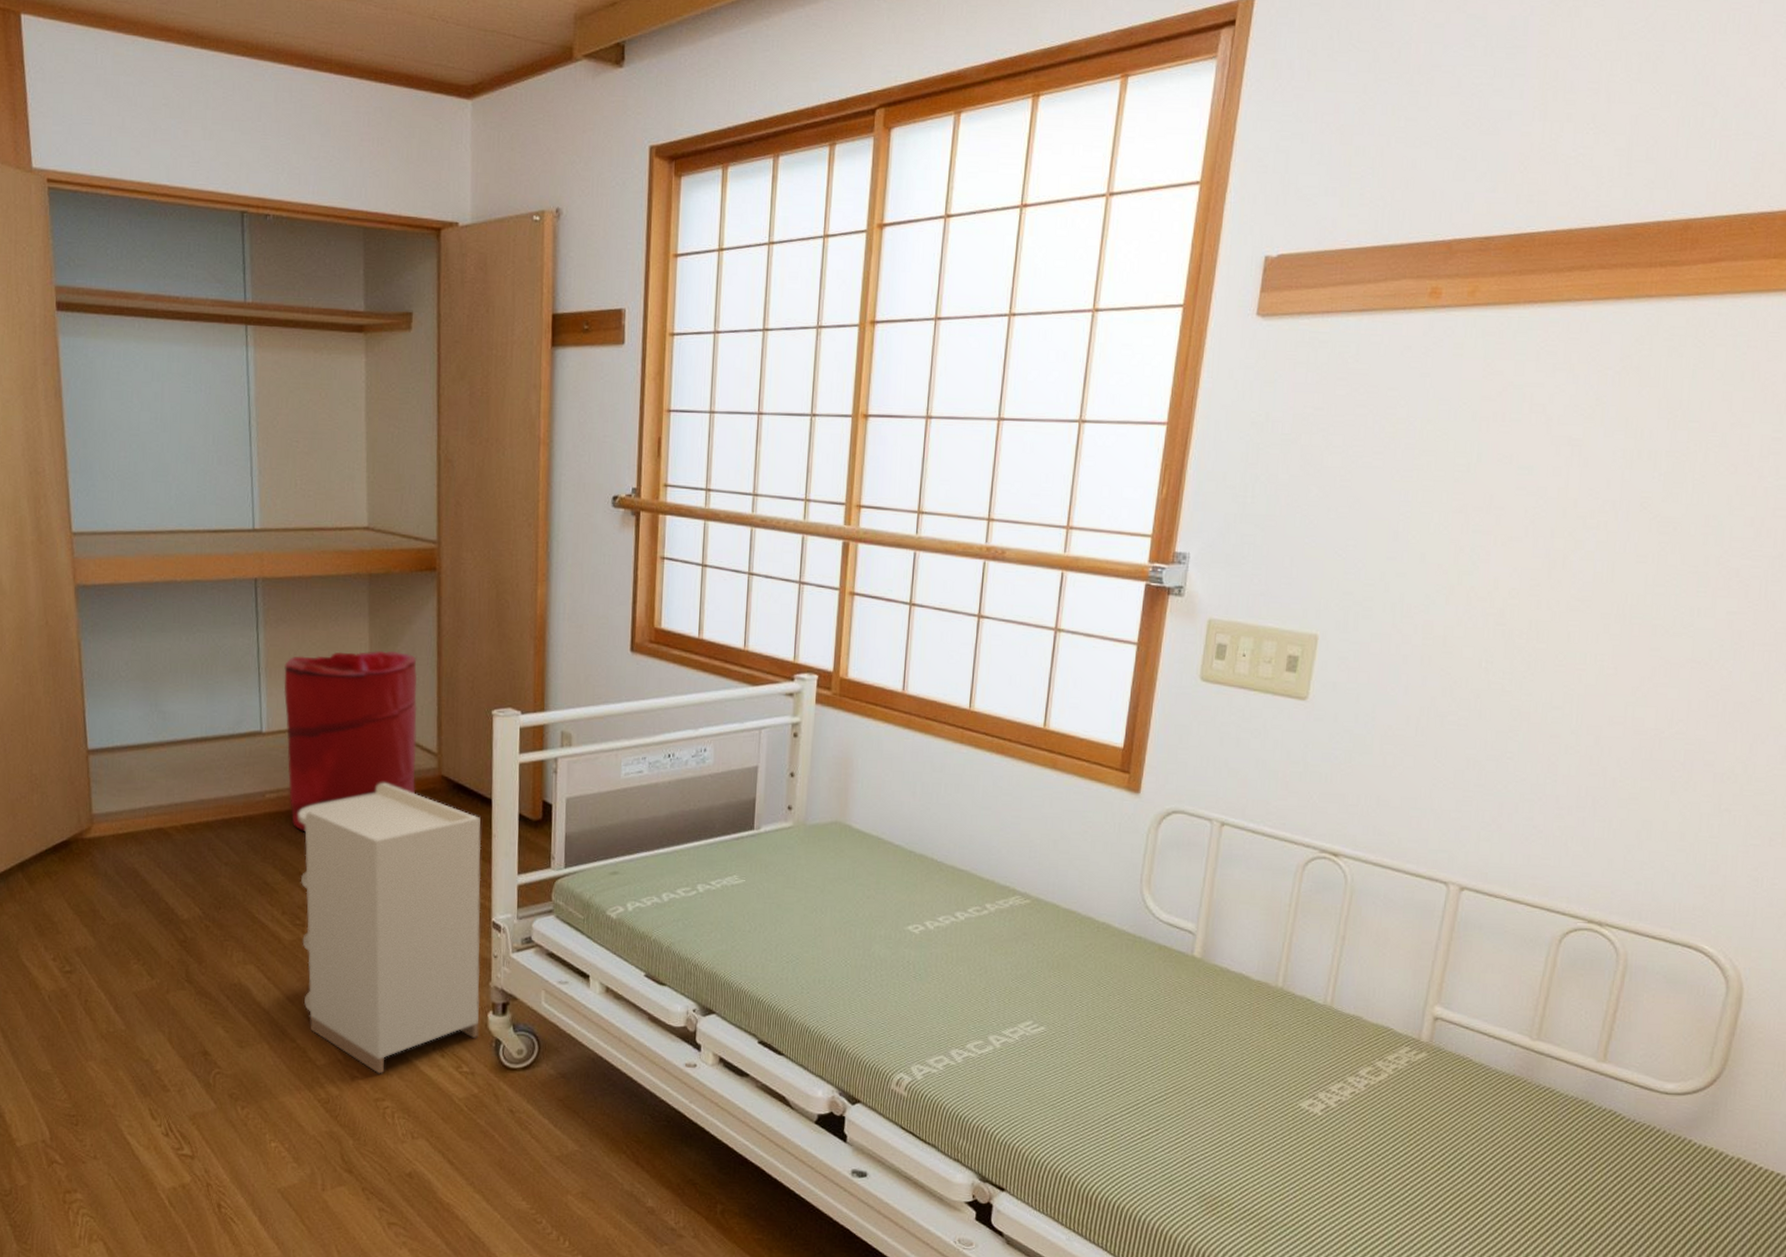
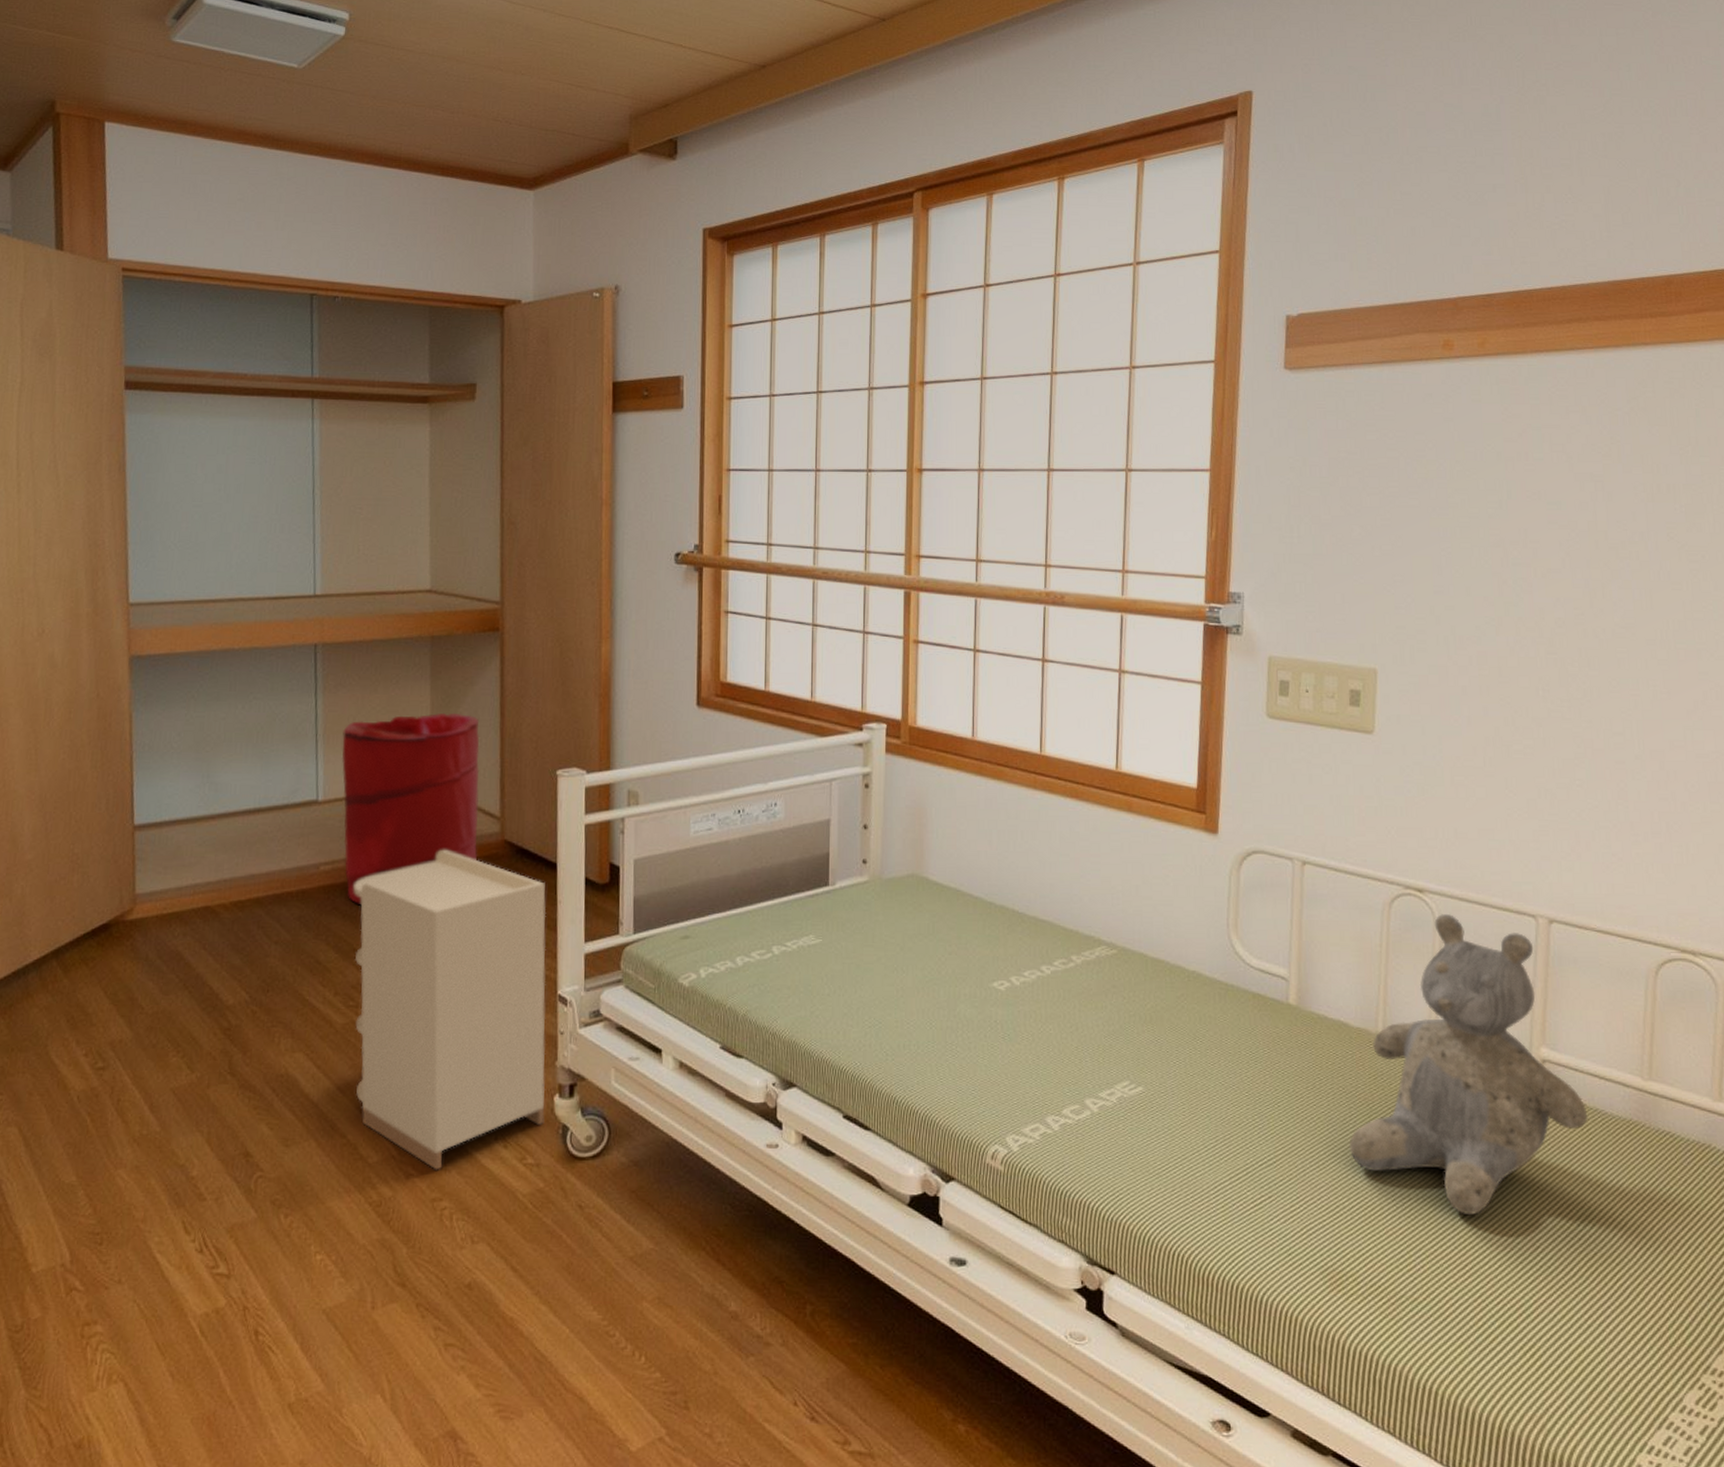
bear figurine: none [1237,878,1473,1154] -> present [1349,914,1588,1215]

